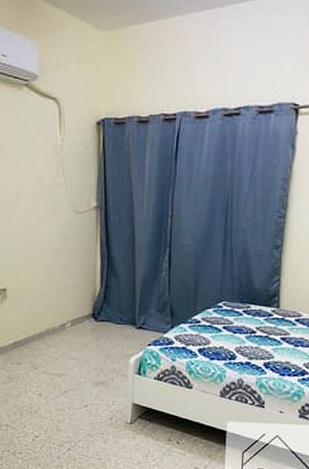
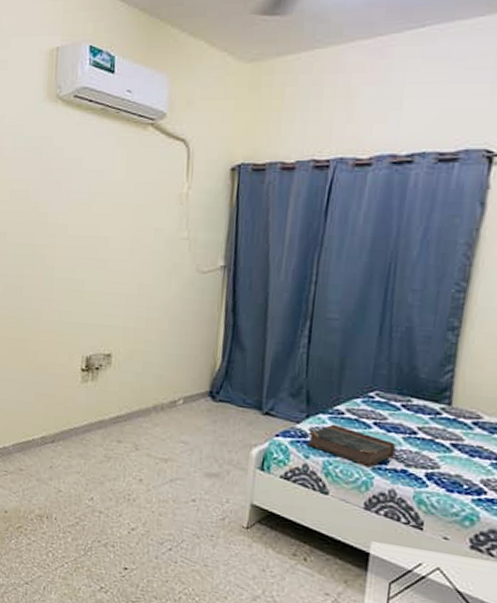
book: none [173,331,241,362] -> present [306,424,396,467]

